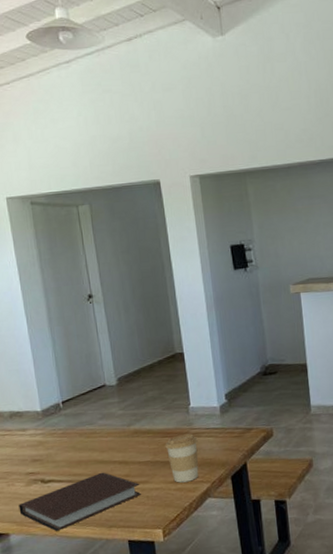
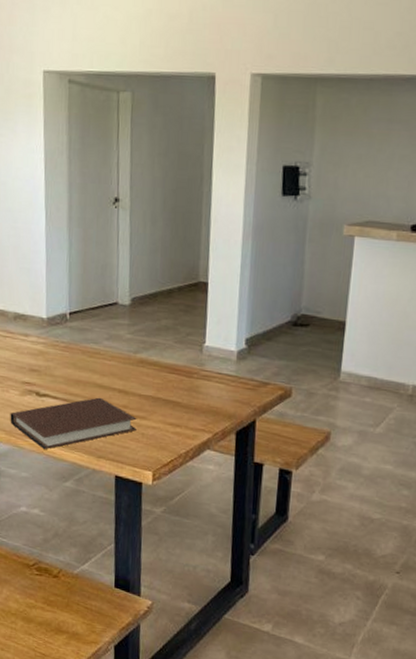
coffee cup: present [165,433,199,483] -> none [170,374,207,428]

